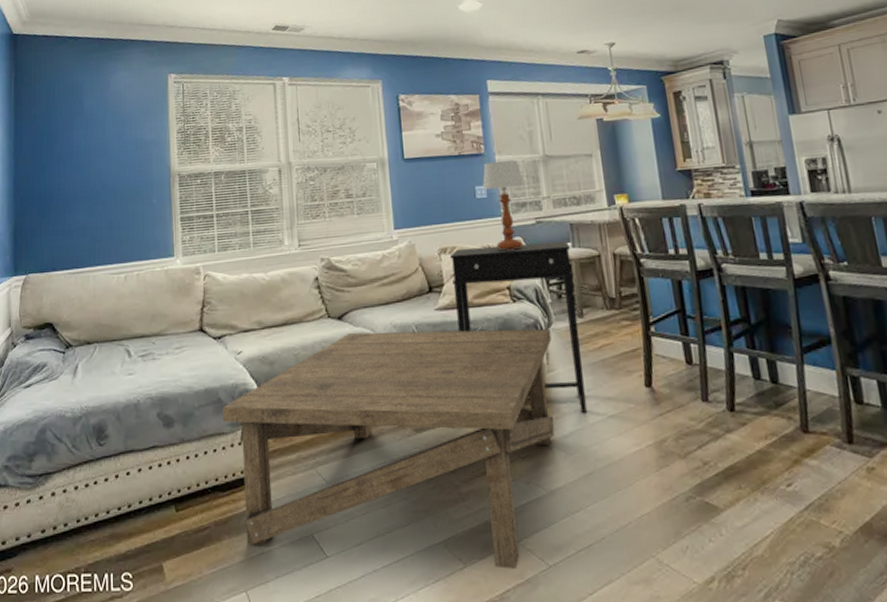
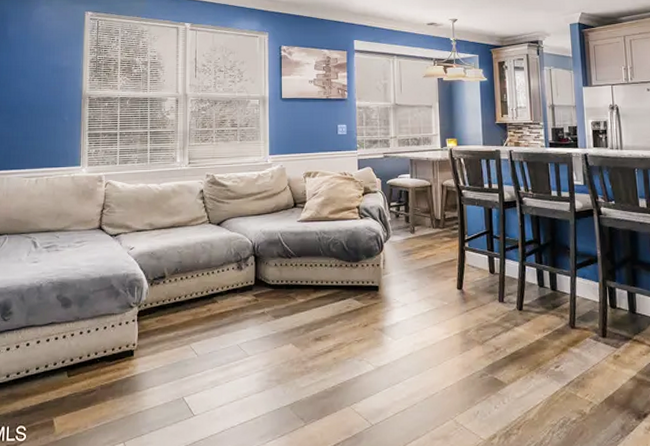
coffee table: present [223,328,555,569] -> none [114,237,388,427]
side table: present [450,241,587,413] -> none [313,172,411,307]
table lamp: present [482,160,525,251] -> none [343,105,377,178]

